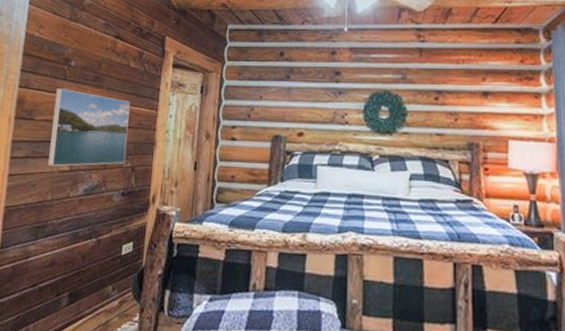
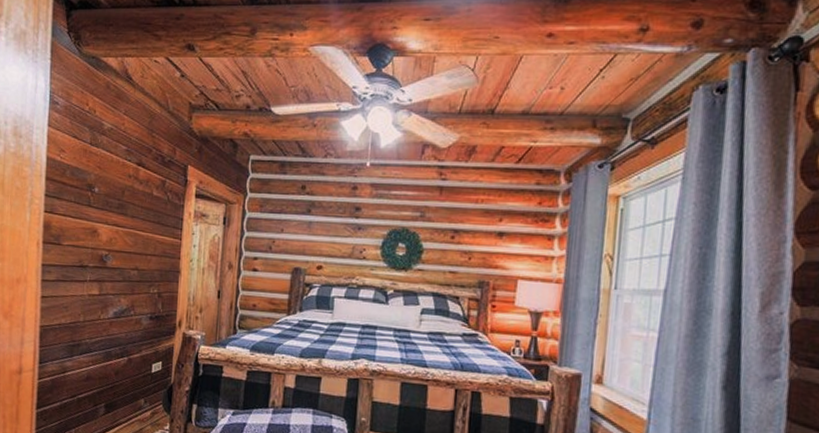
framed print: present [48,88,130,167] -> none [78,215,155,291]

